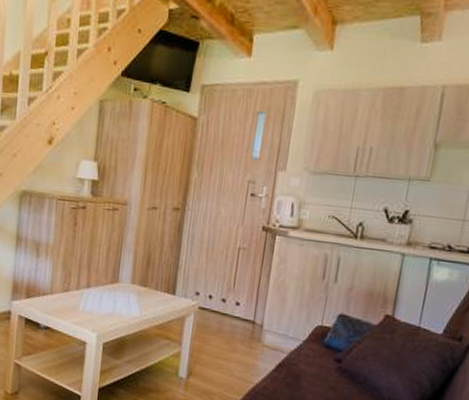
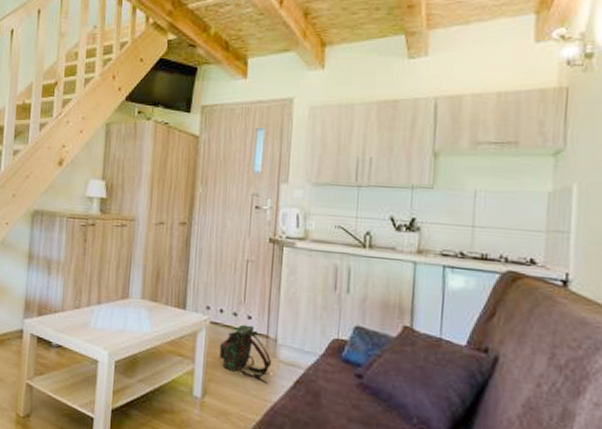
backpack: none [206,310,257,368] -> present [219,324,272,385]

